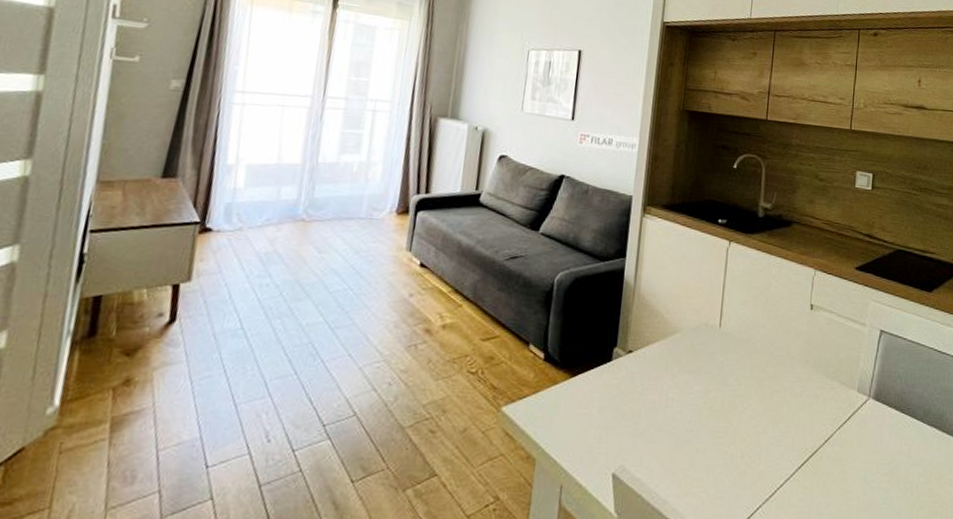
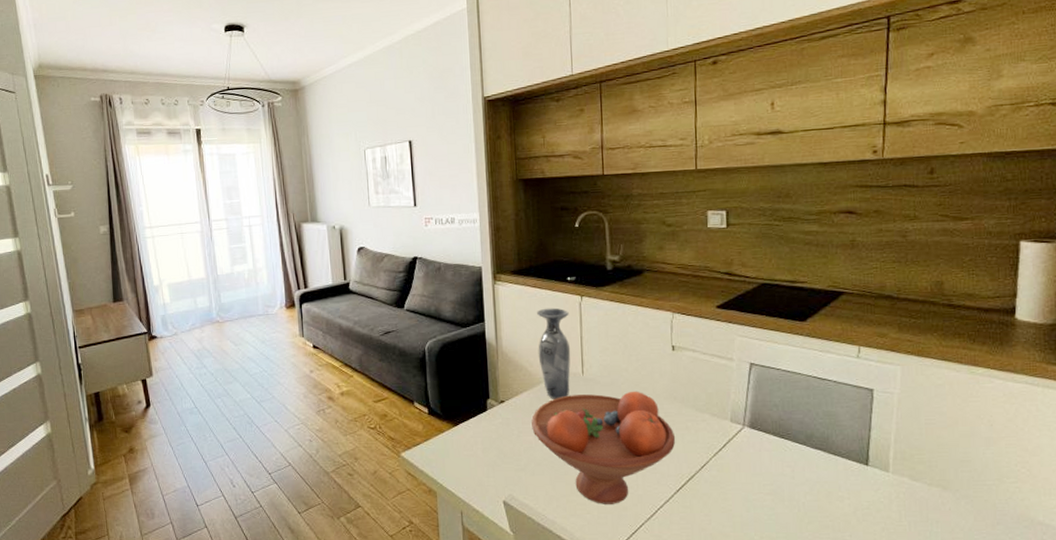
fruit bowl: none [658,349,804,481] -> present [531,391,676,504]
vase: none [676,249,715,353] -> present [537,308,571,399]

